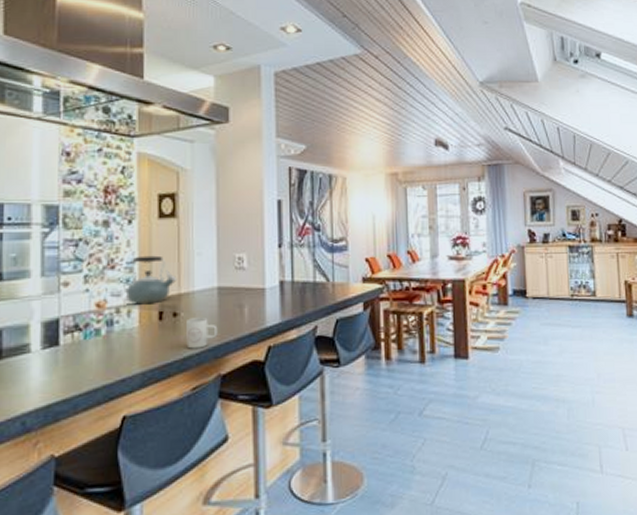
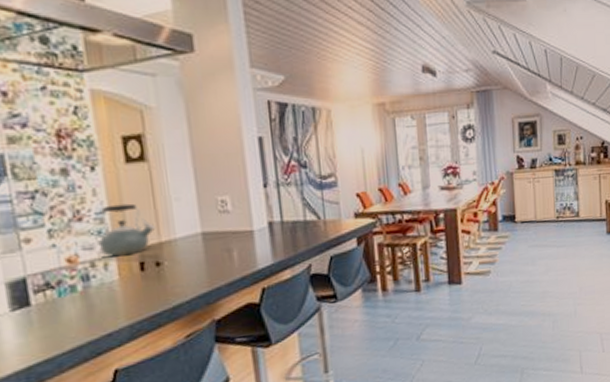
mug: present [185,318,218,349] -> none [170,265,207,298]

